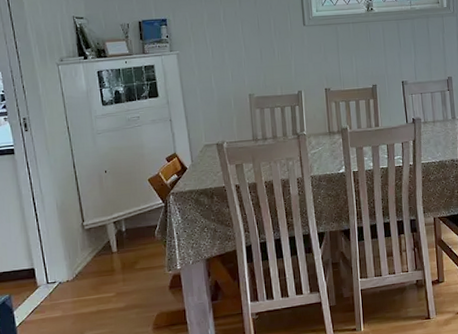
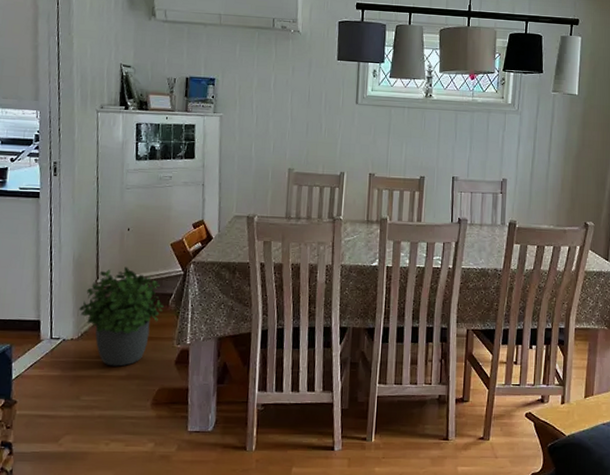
potted plant: none [70,206,151,300] -> present [79,267,164,367]

